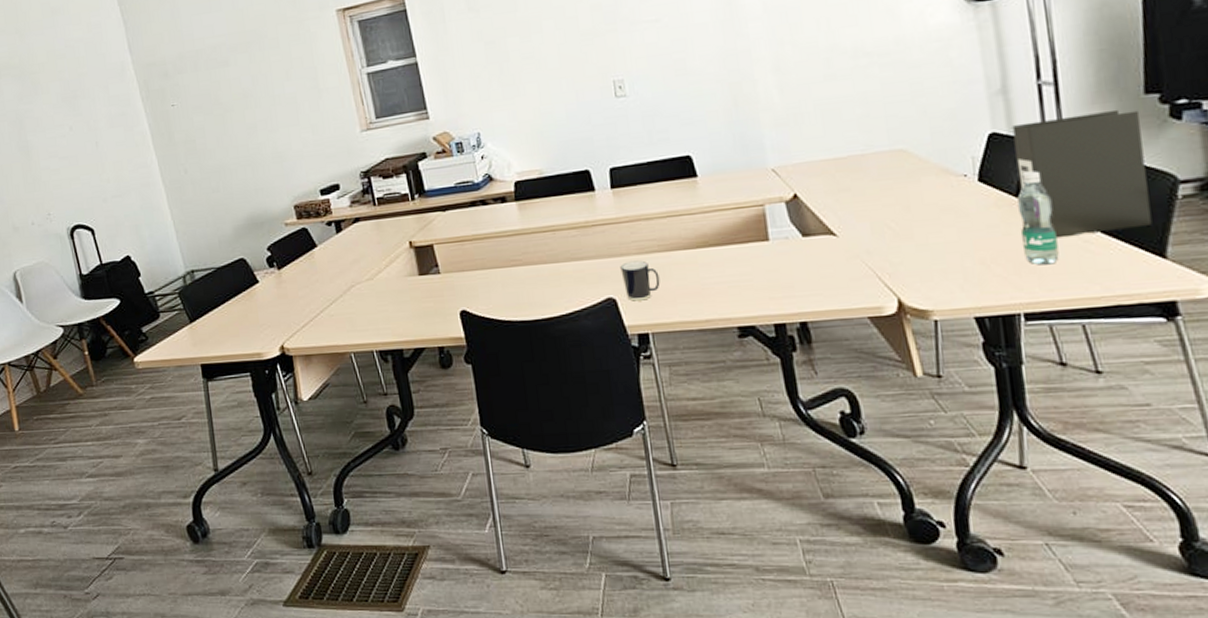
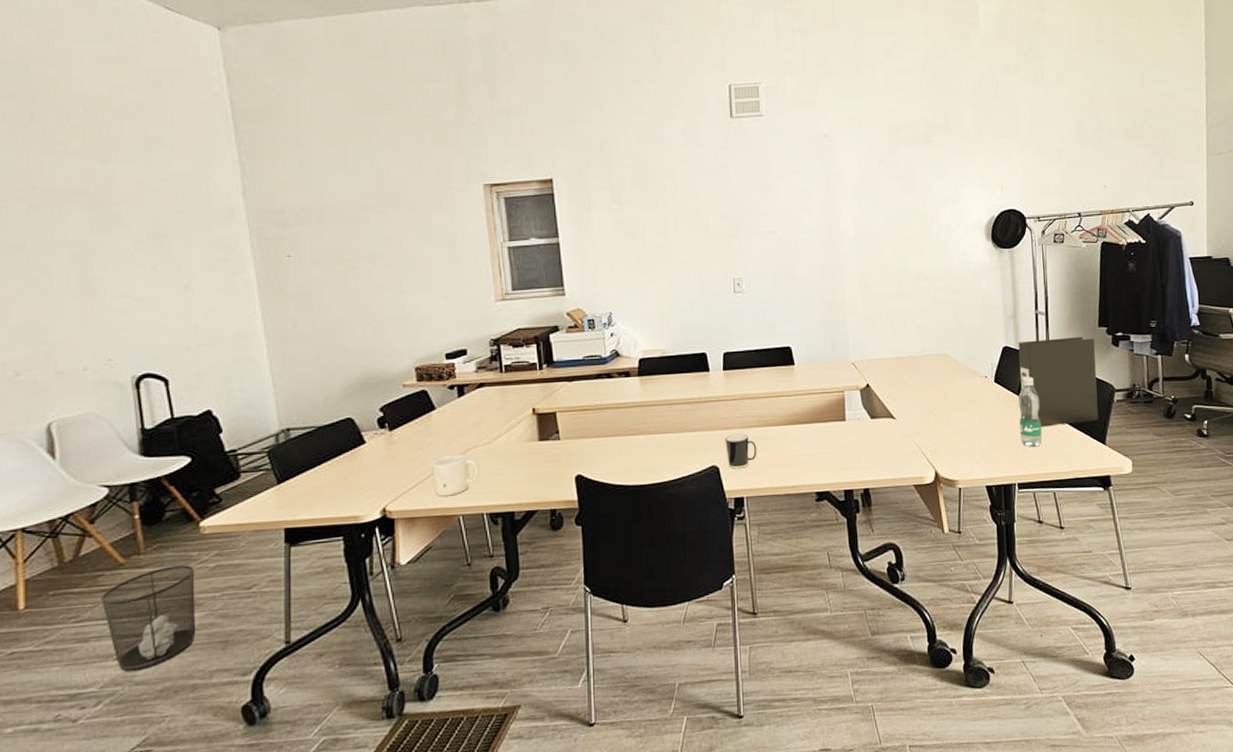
waste bin: none [70,396,144,489] -> present [101,565,196,672]
mug: none [318,291,365,334] -> present [430,454,479,497]

